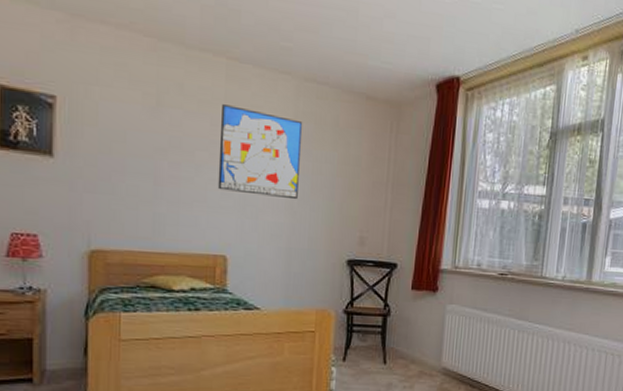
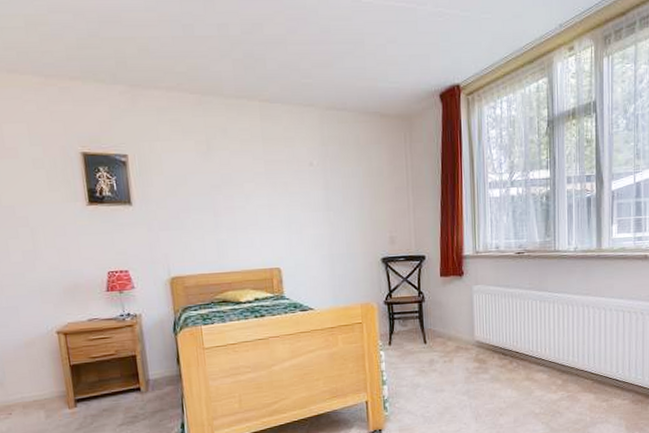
wall art: present [217,104,303,200] -> none [260,140,333,213]

